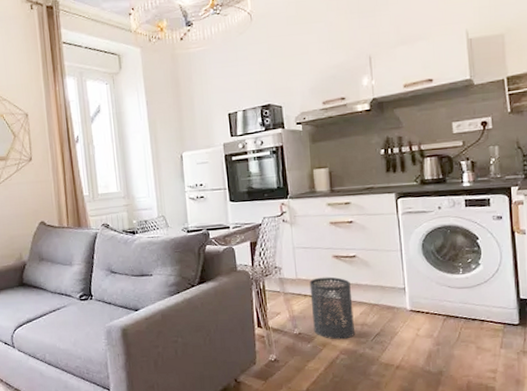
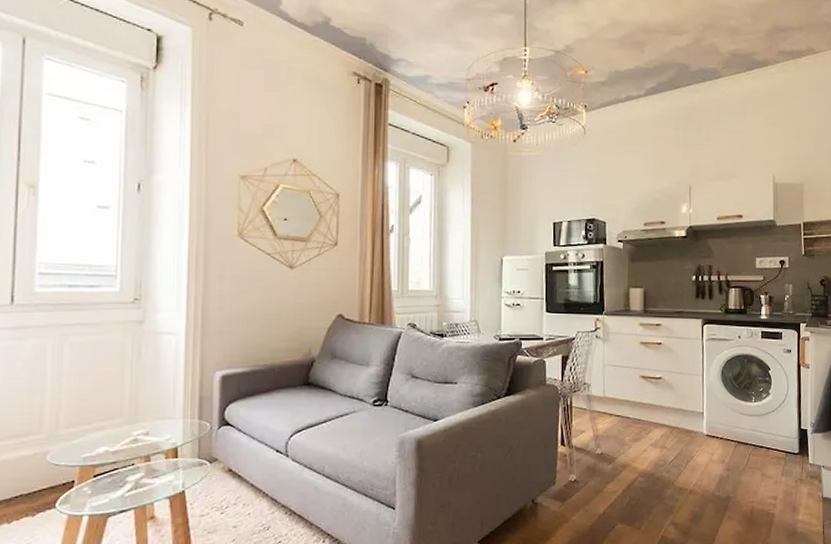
trash can: present [309,276,355,340] -> none [615,397,655,462]

